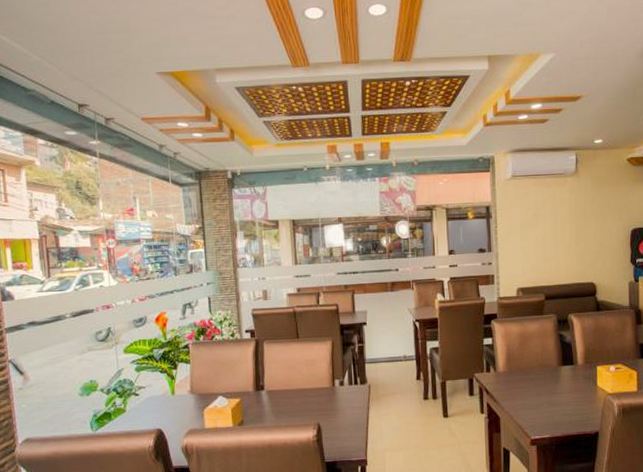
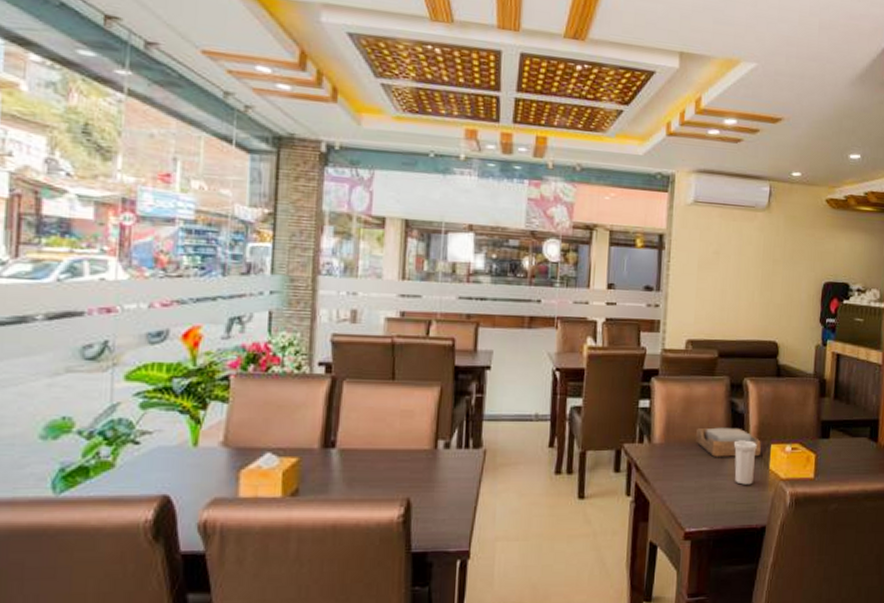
napkin holder: none [532,355,588,379] -> present [695,427,761,457]
cup: none [565,364,585,400] -> present [733,440,757,485]

